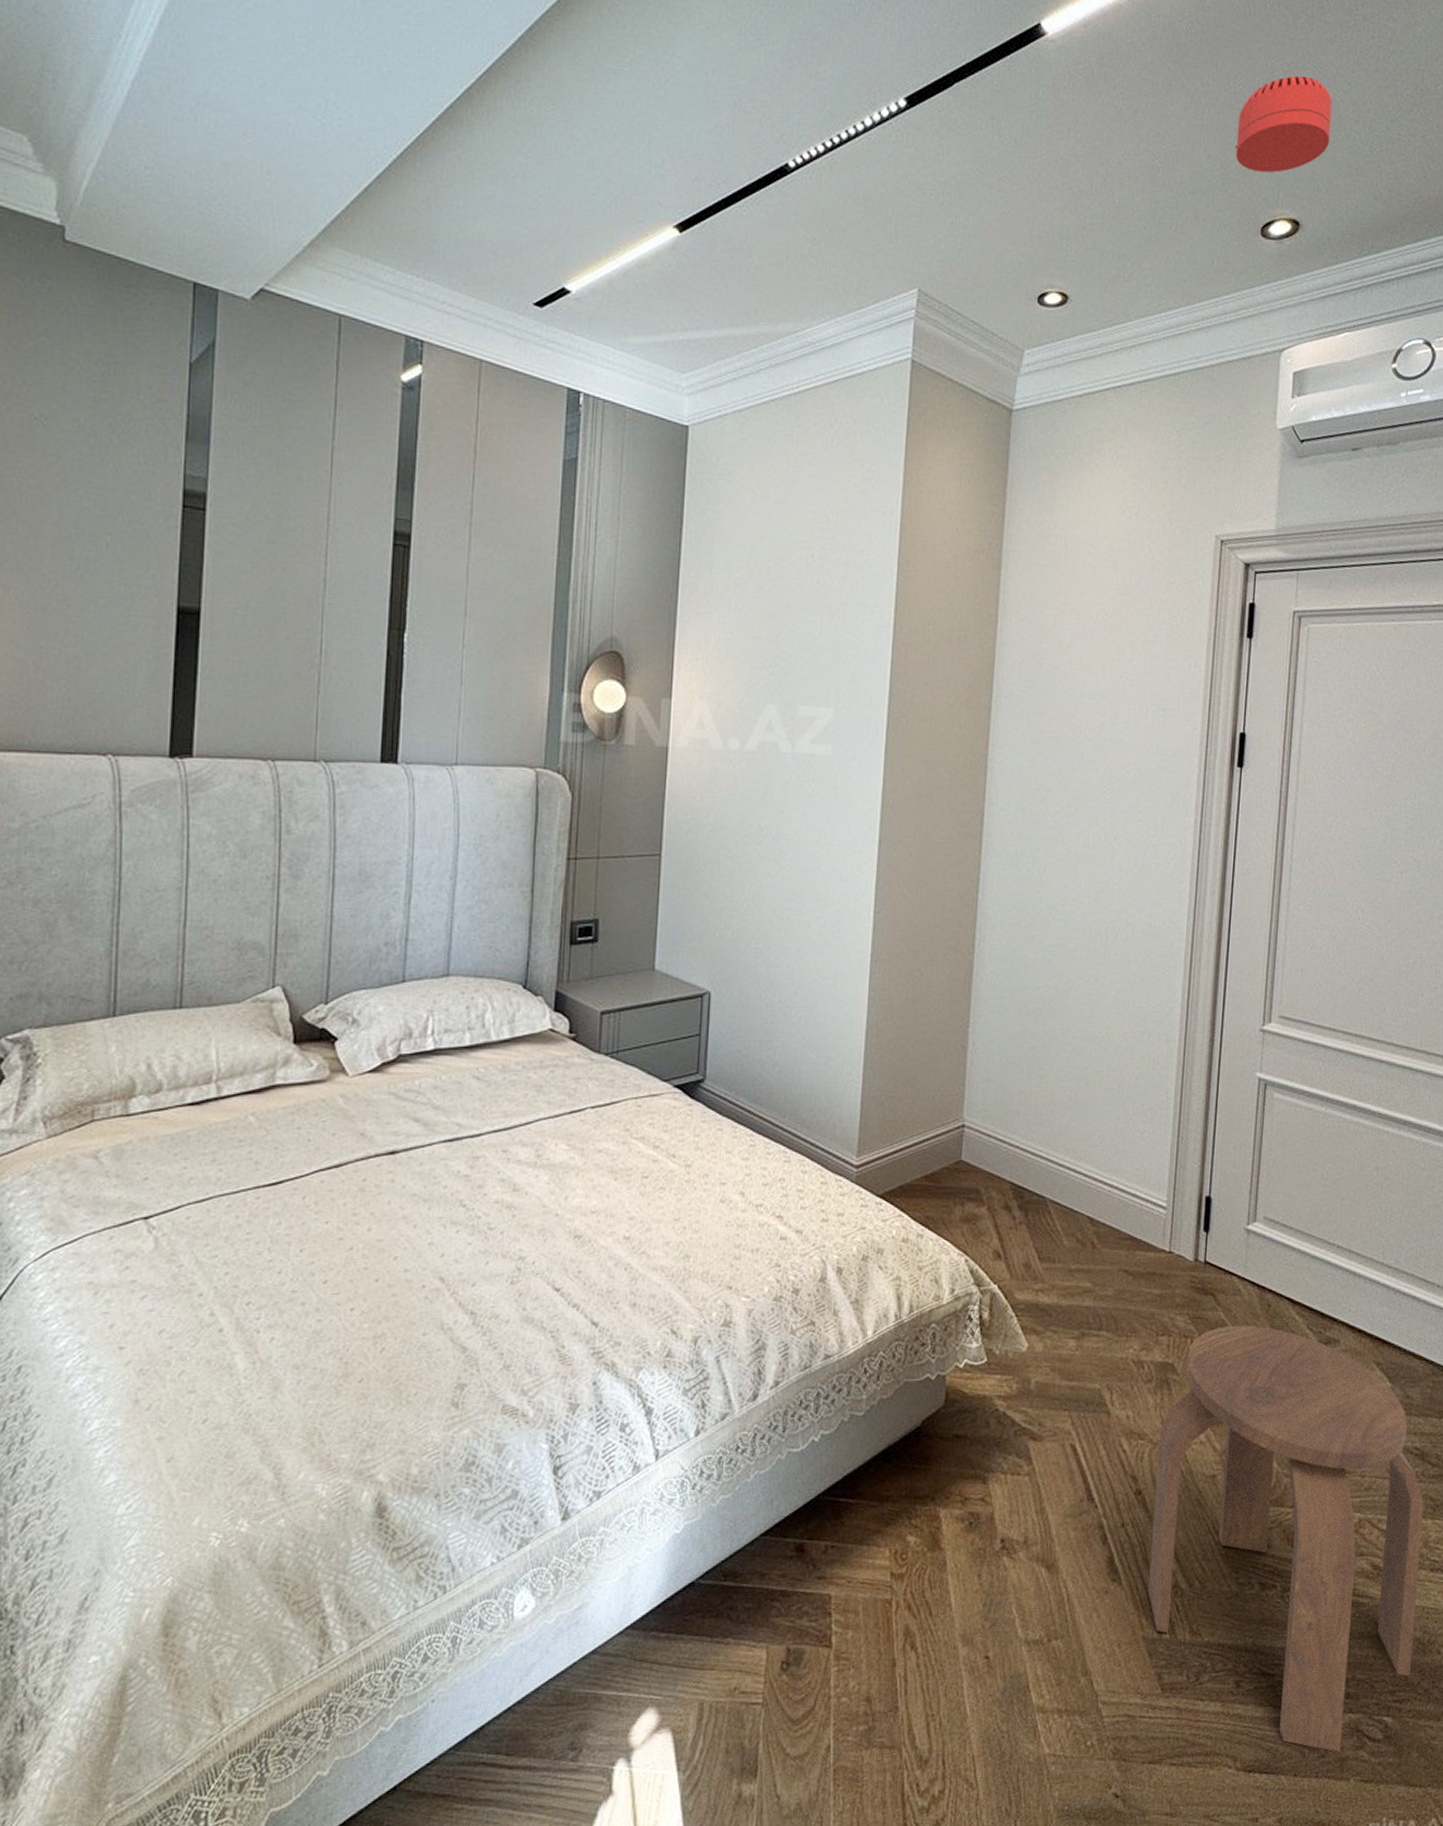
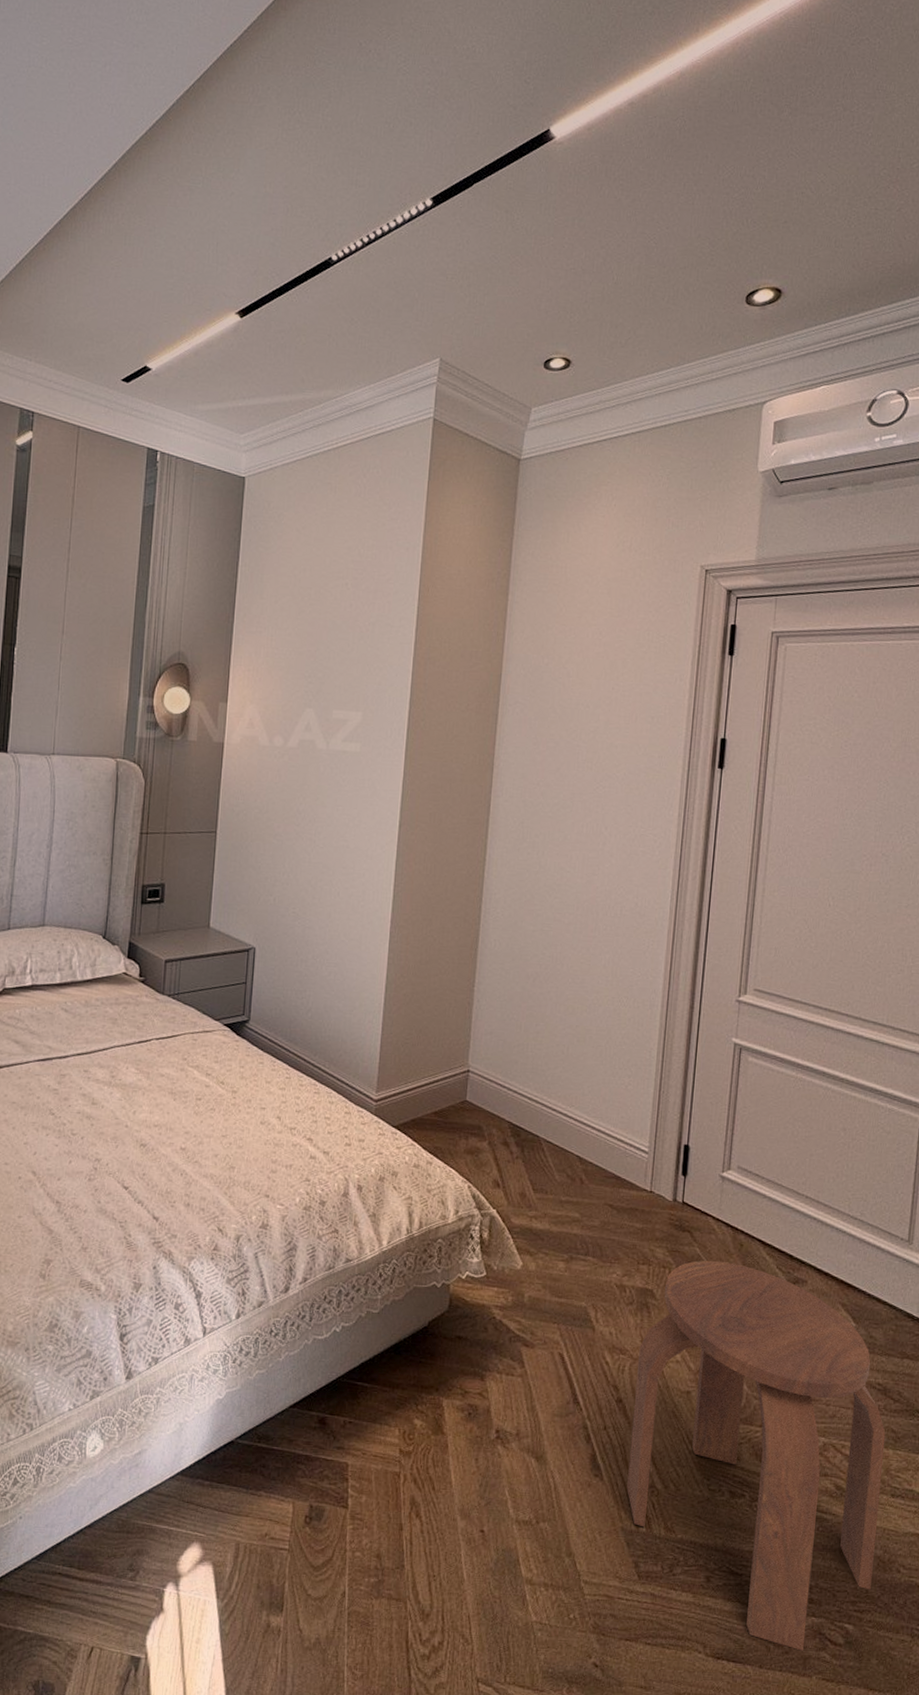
smoke detector: present [1235,75,1333,173] -> none [723,161,814,248]

